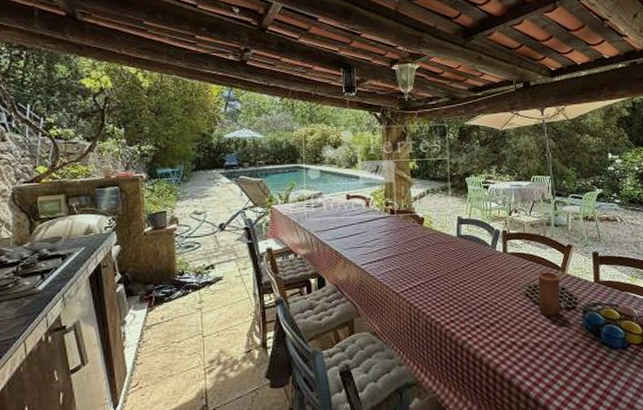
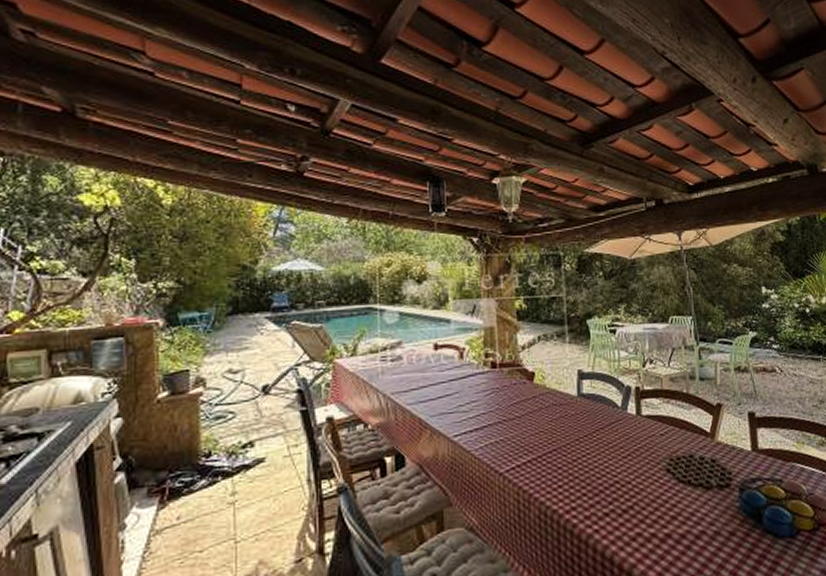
candle: present [538,271,561,317] -> none [682,439,711,498]

